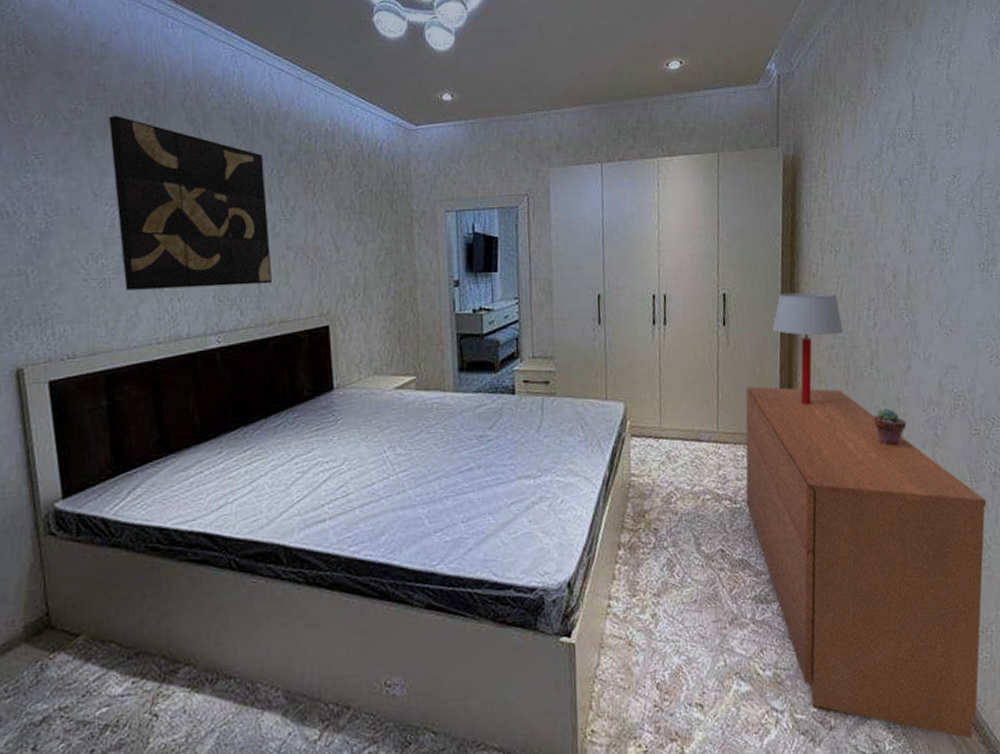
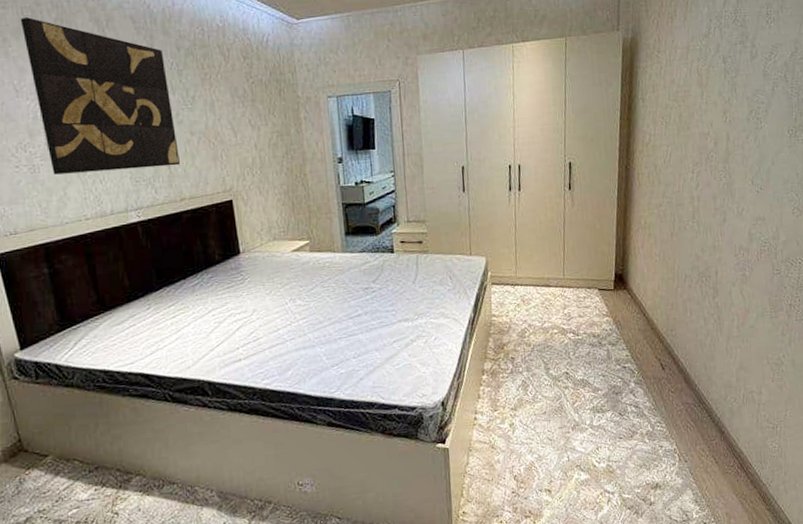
dresser: present [745,386,987,740] -> none [586,240,783,508]
table lamp: present [772,292,844,405] -> none [611,159,671,254]
potted succulent: present [873,408,907,446] -> none [693,254,721,286]

